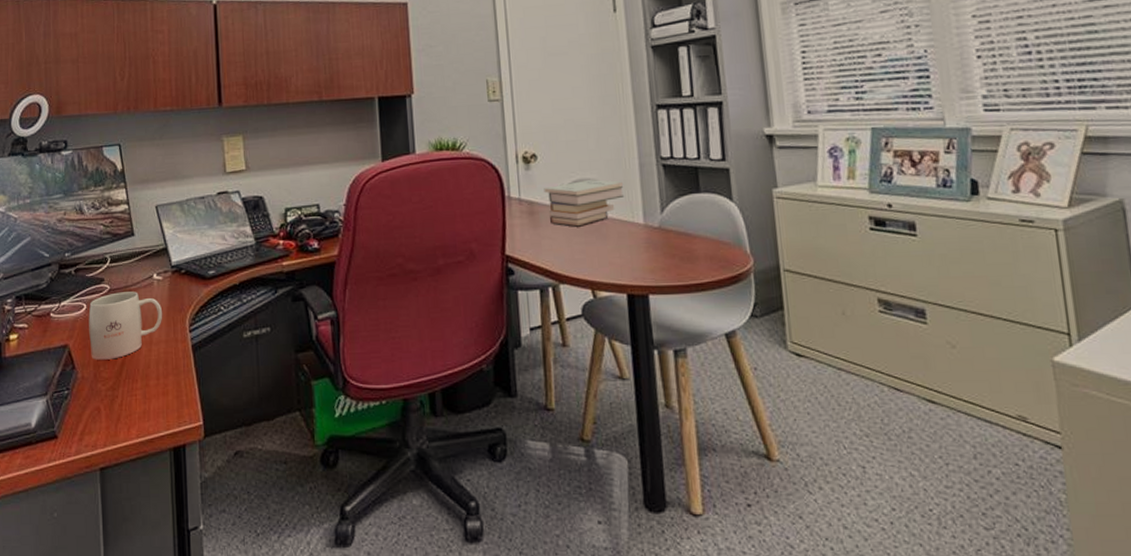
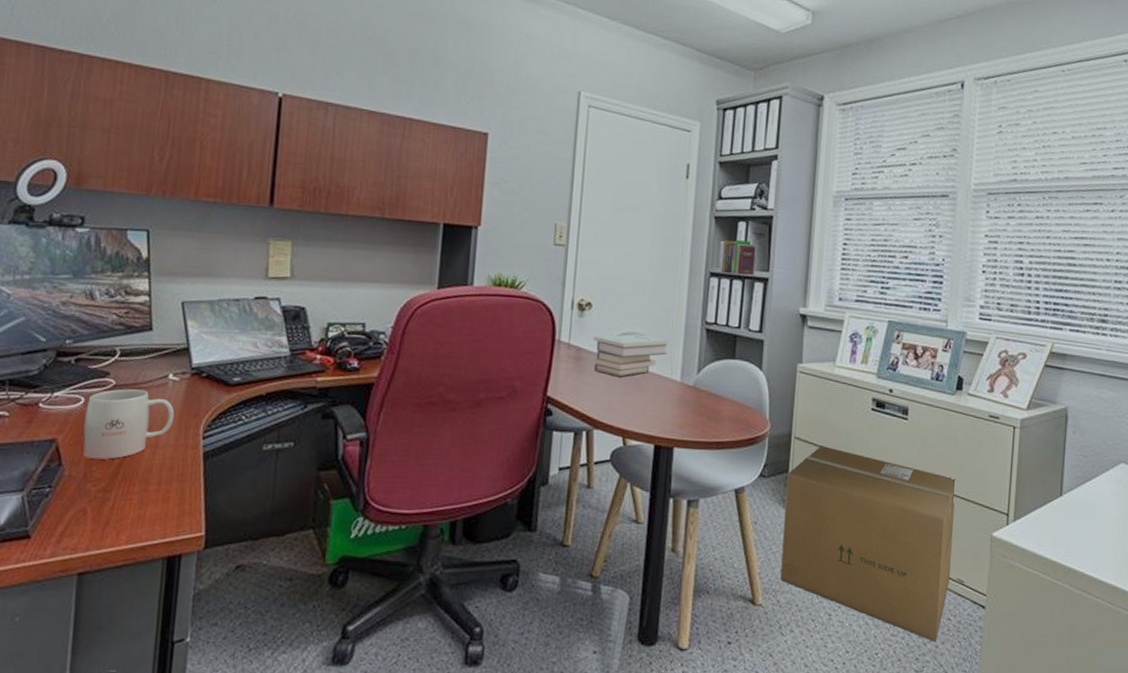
books: none [662,66,705,104] -> present [718,240,756,276]
box: none [783,276,1009,493] -> present [780,446,956,642]

